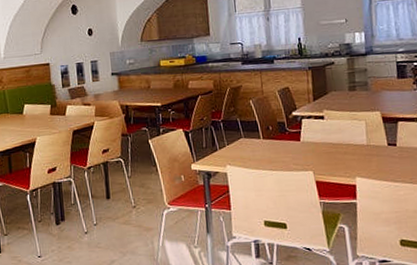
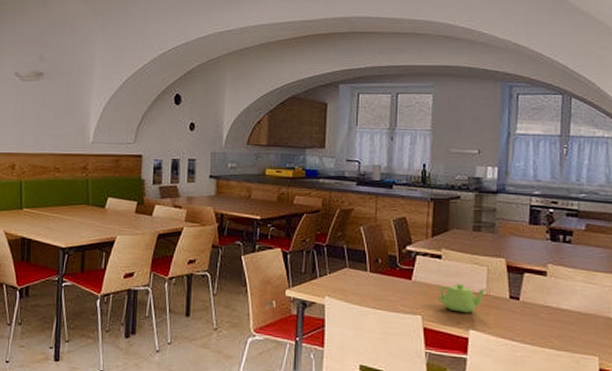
teapot: none [325,139,367,164] -> present [438,284,486,313]

